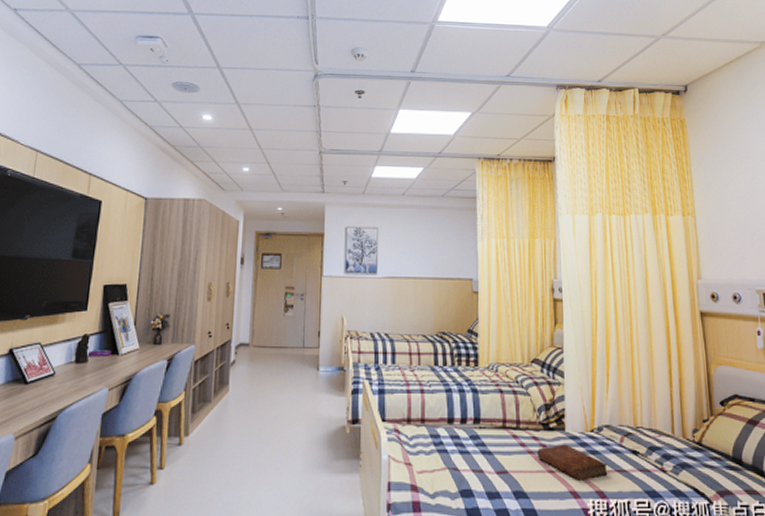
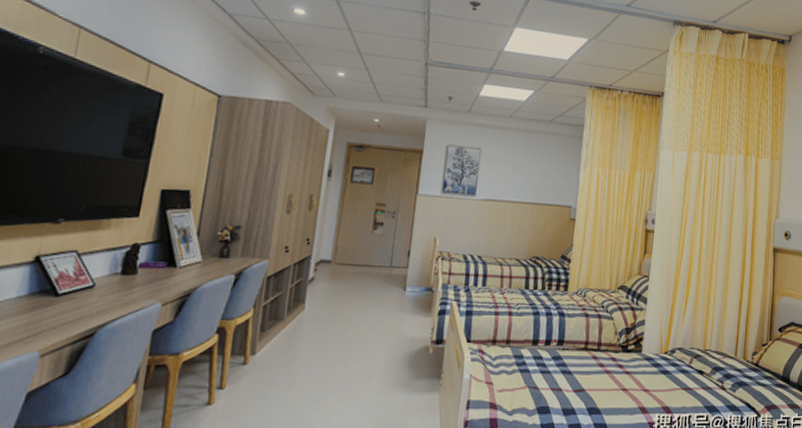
bible: present [537,444,608,481] -> none [614,365,676,398]

